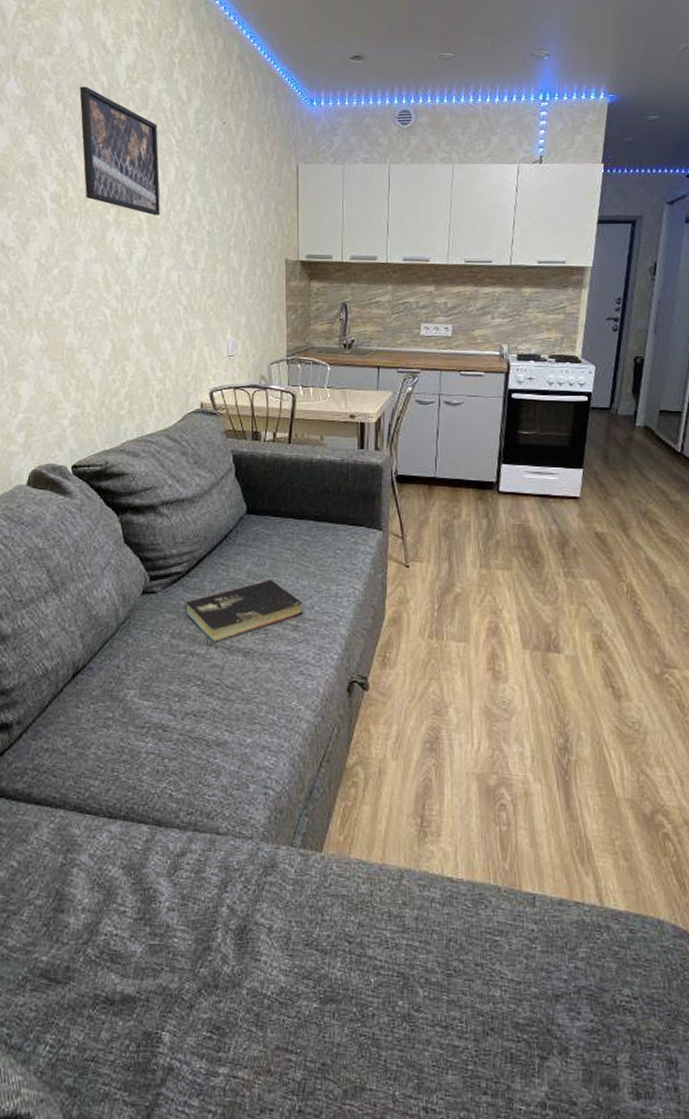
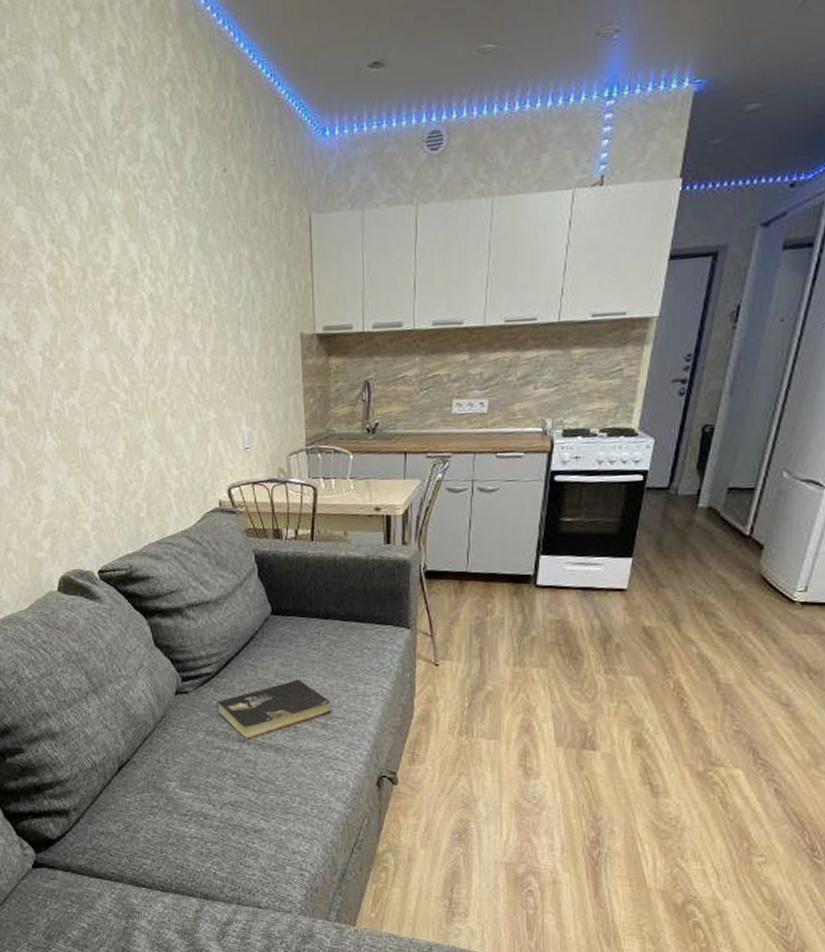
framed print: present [79,86,160,216] -> none [64,139,162,293]

